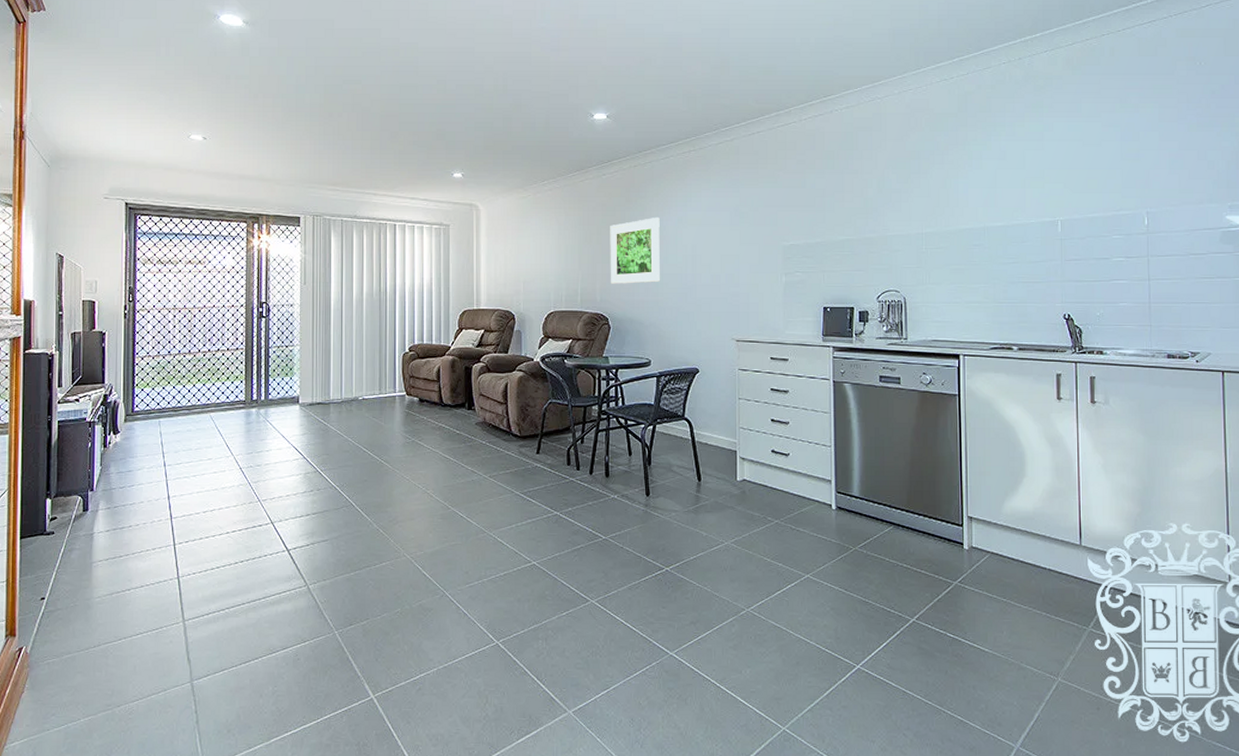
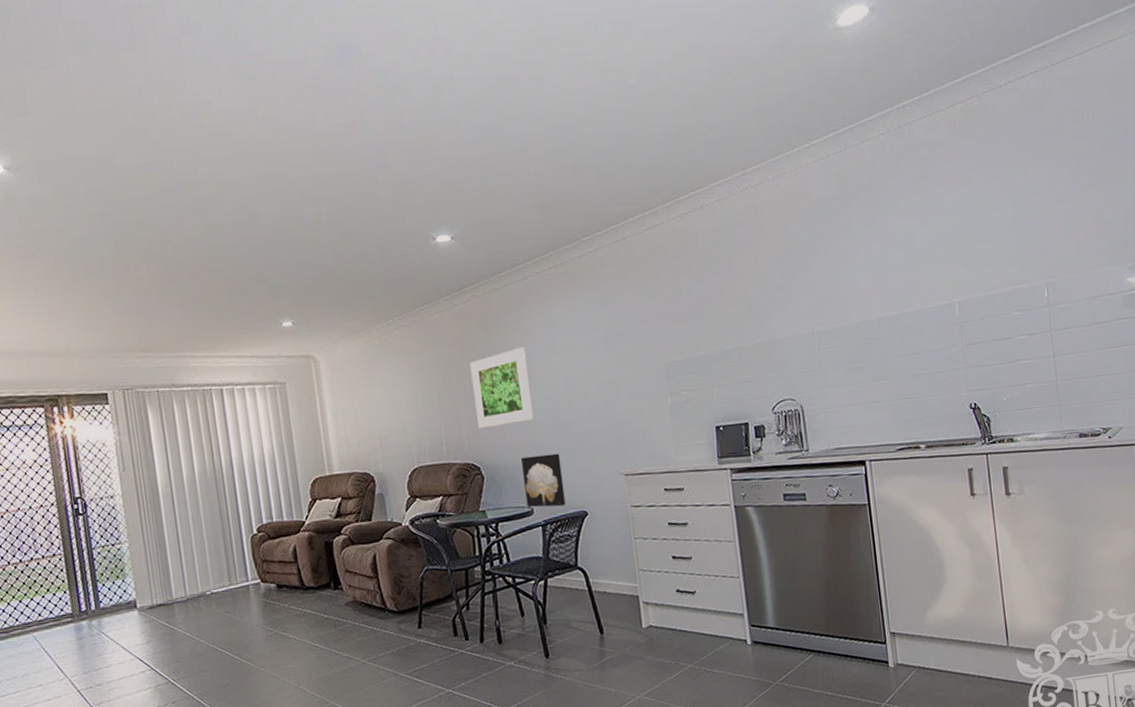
wall art: none [644,314,680,362] -> present [520,453,566,508]

